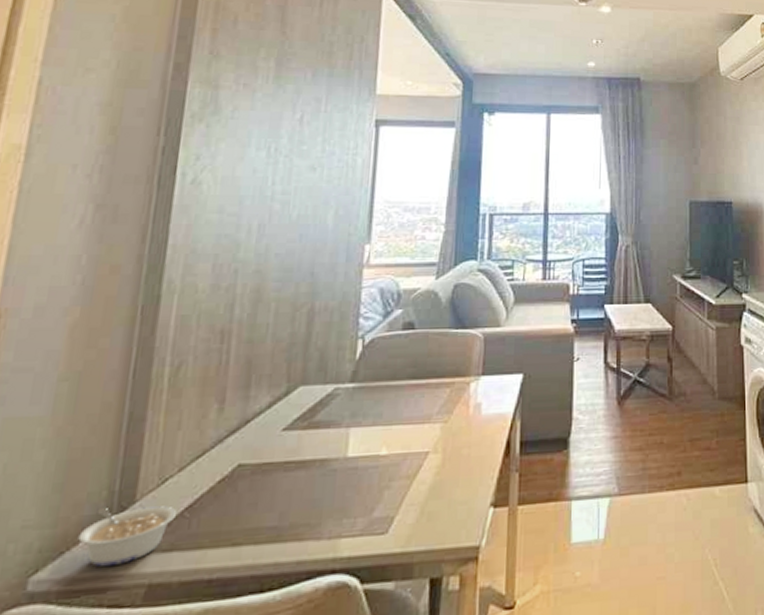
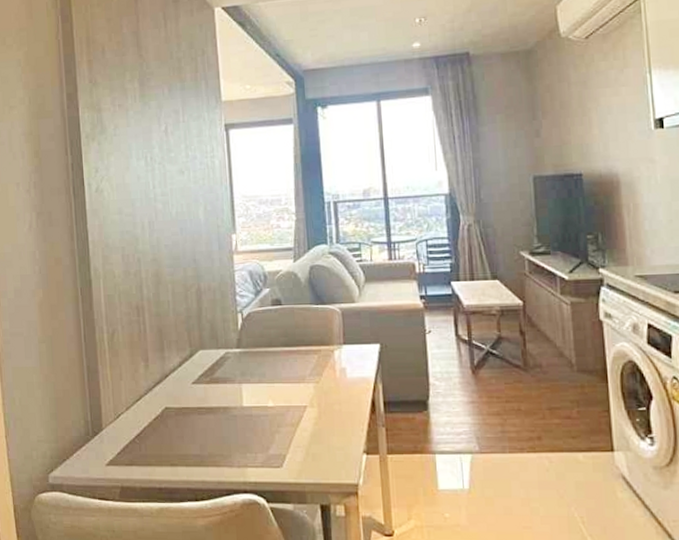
legume: present [78,506,178,567] -> none [72,431,131,472]

